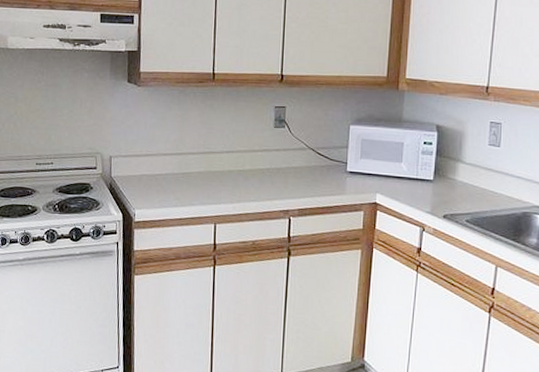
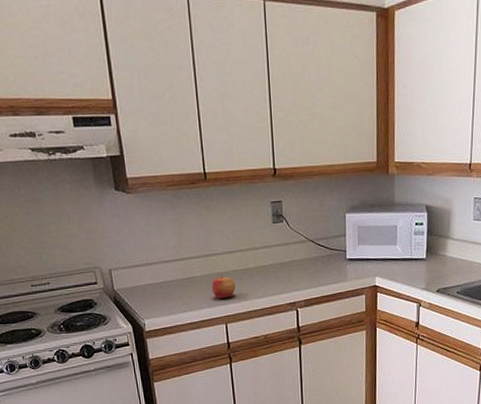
apple: none [205,173,230,198] -> present [211,274,236,298]

